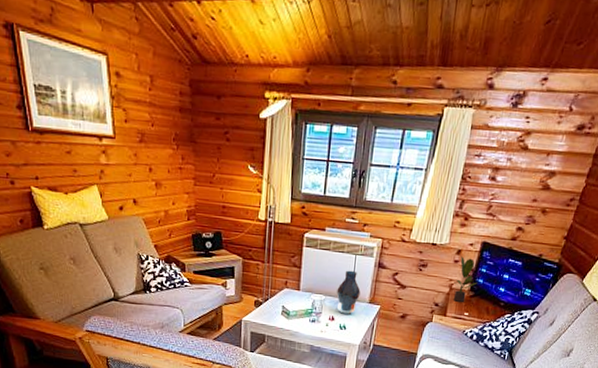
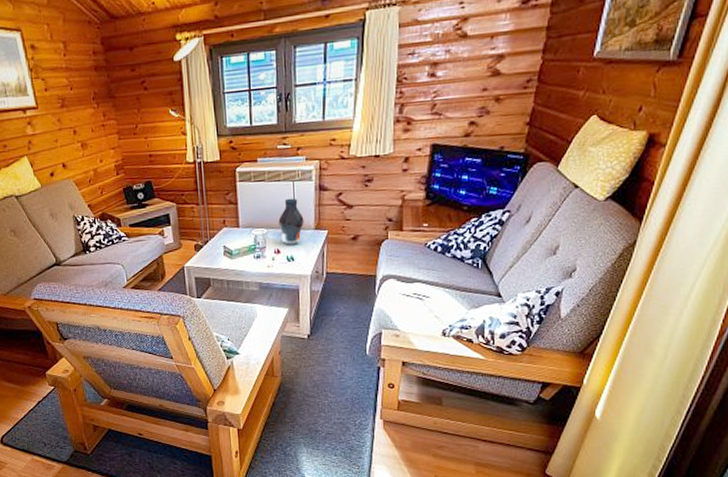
potted plant: present [453,256,478,303] -> none [406,163,433,214]

